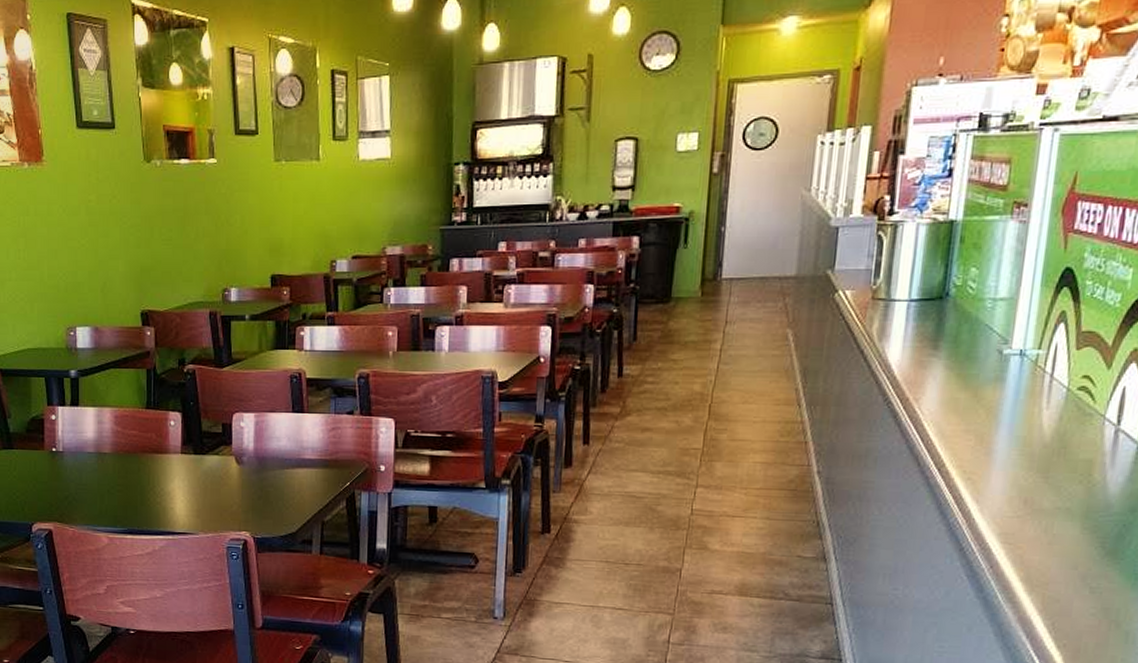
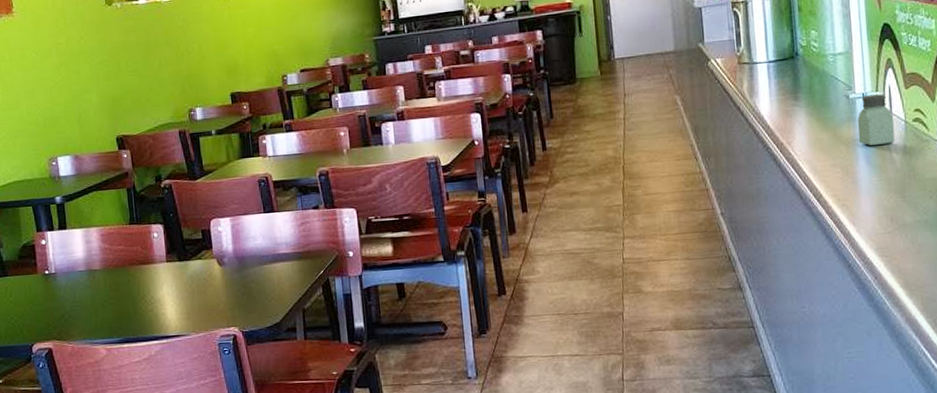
saltshaker: none [1003,352,1053,414] -> present [857,94,895,147]

